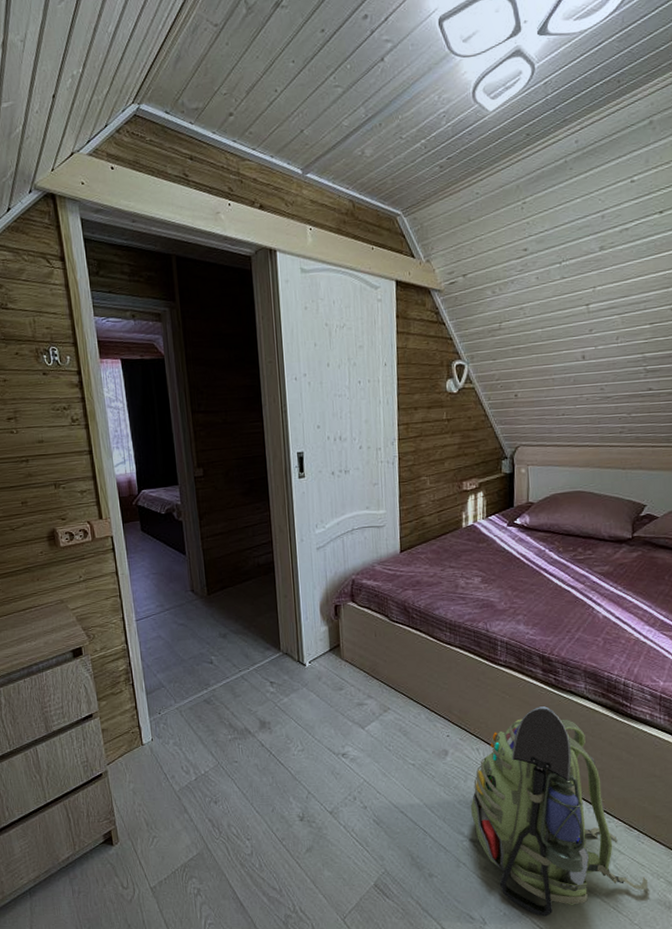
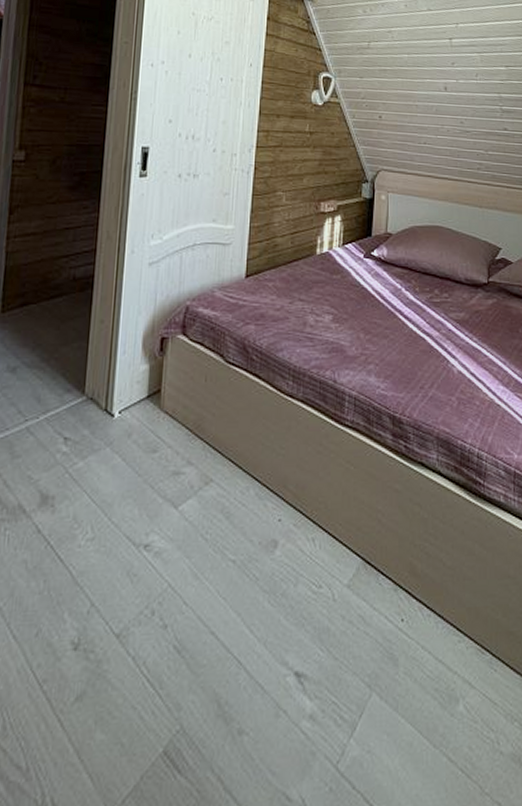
backpack: present [470,706,647,917] -> none [298,482,500,790]

